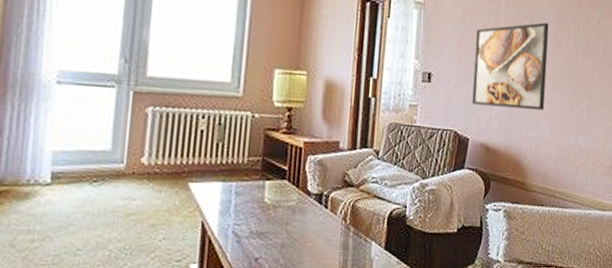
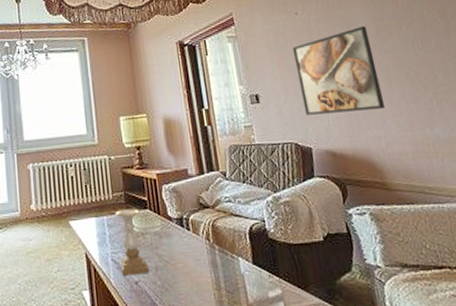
candle holder: none [241,177,277,251] -> present [115,208,150,276]

